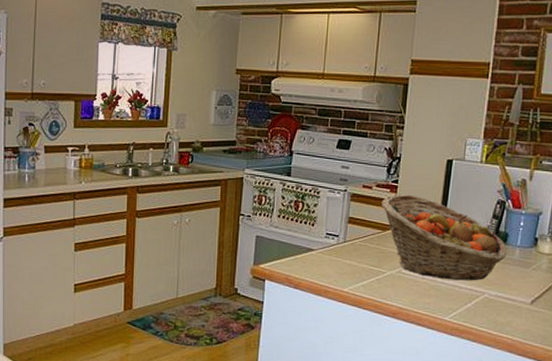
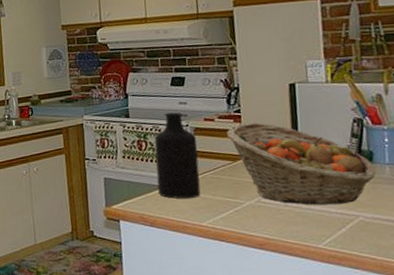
bottle: none [307,175,353,264] -> present [154,112,201,199]

